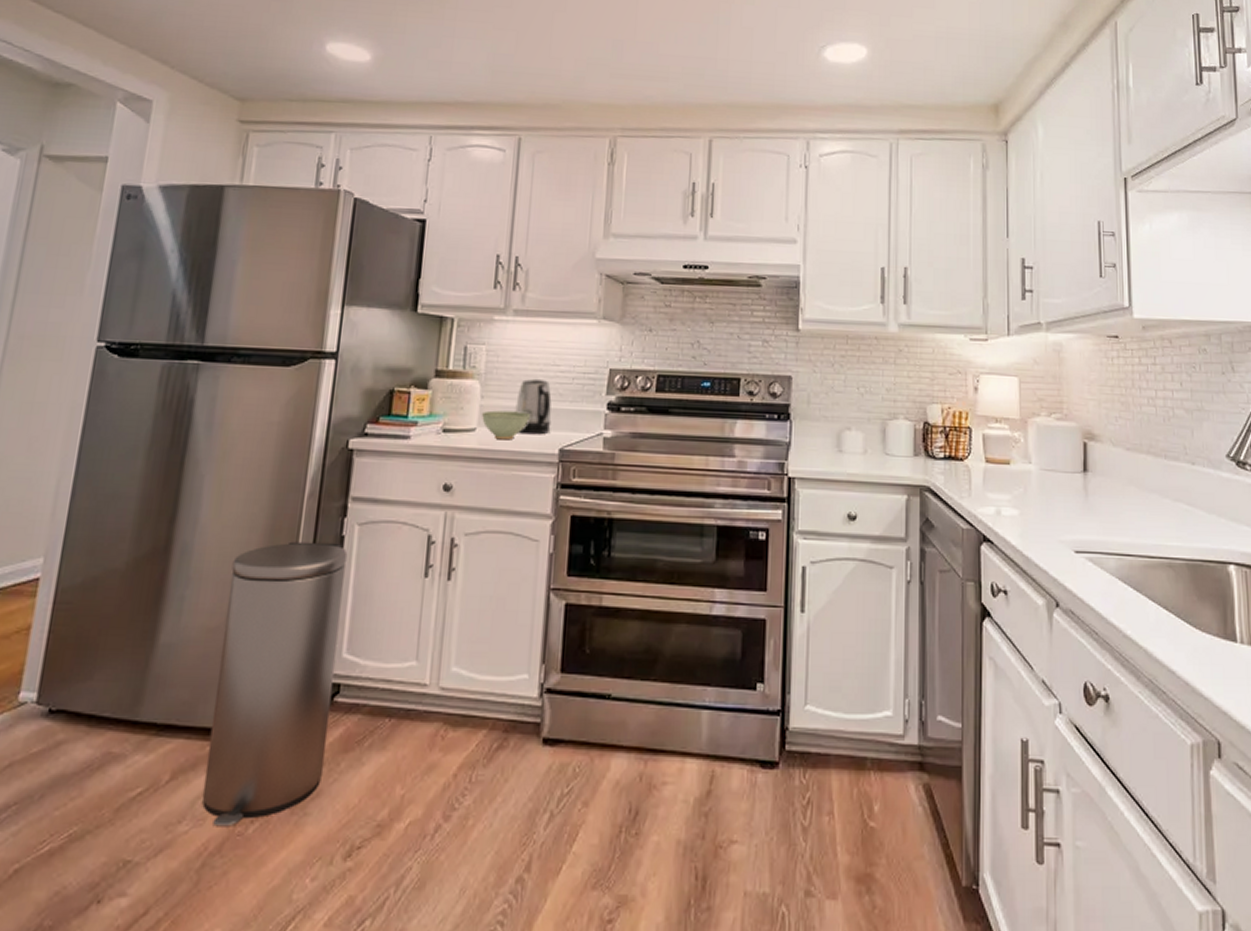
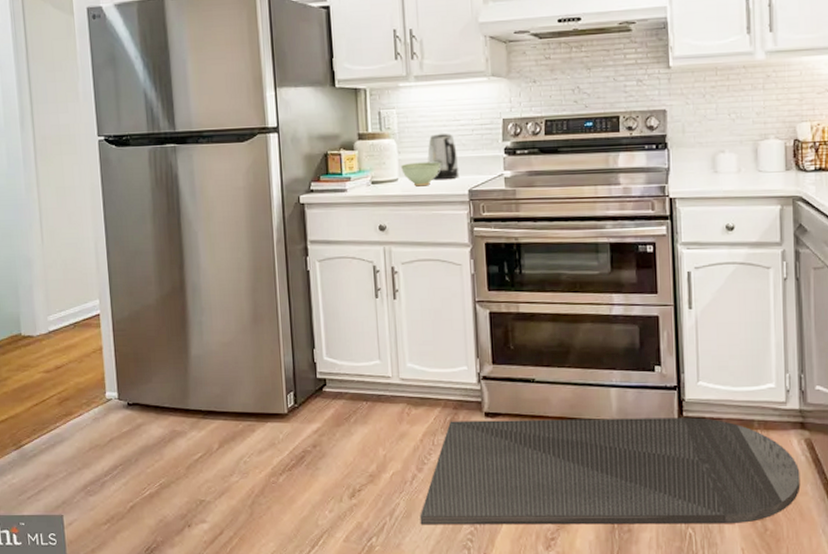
pedal bin: present [202,541,348,827] -> none [231,276,325,478]
door mat: none [436,749,917,900] -> present [420,417,801,525]

